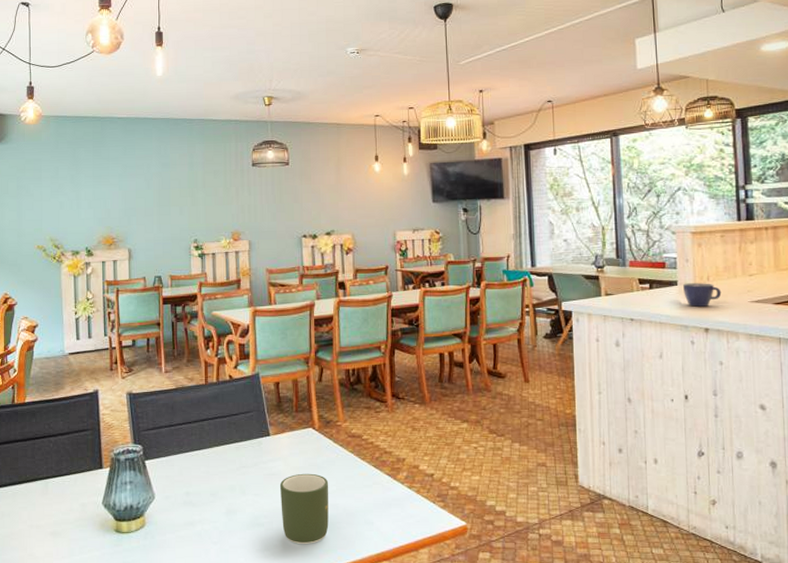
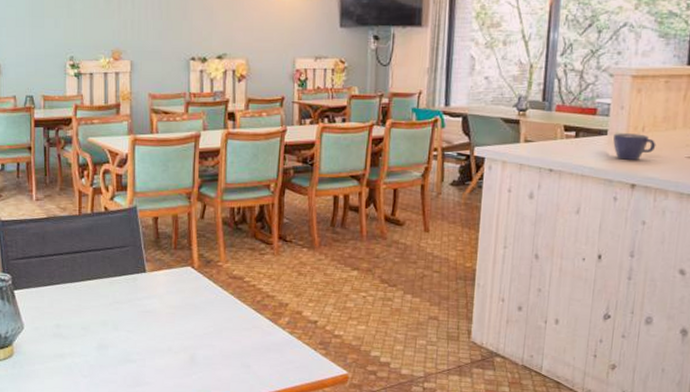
mug: present [279,473,329,545] -> none [154,312,206,384]

